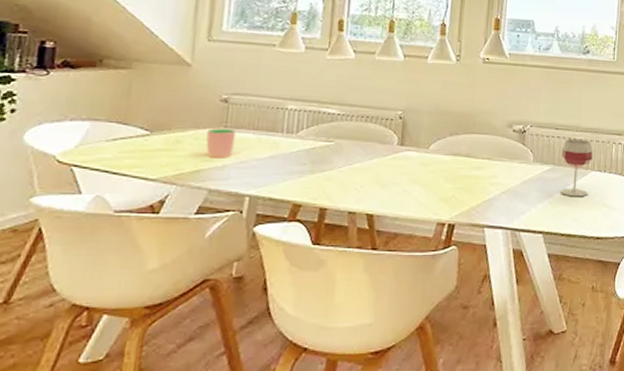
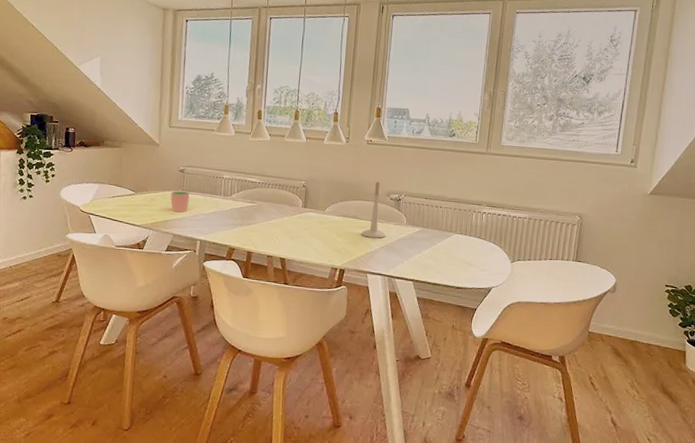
candlestick: none [476,109,507,181] -> present [361,181,385,239]
wineglass: present [561,138,593,197] -> none [428,207,456,254]

